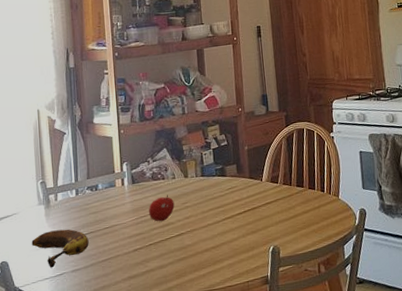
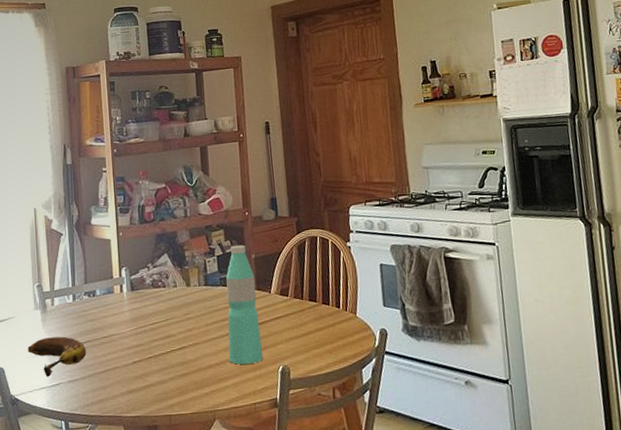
fruit: present [149,194,175,222] -> none [149,304,176,333]
water bottle: none [221,138,256,247] -> present [226,245,264,365]

